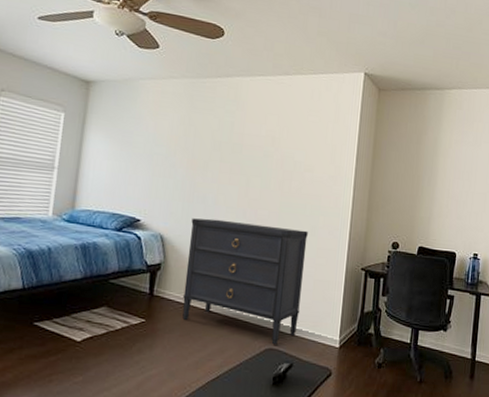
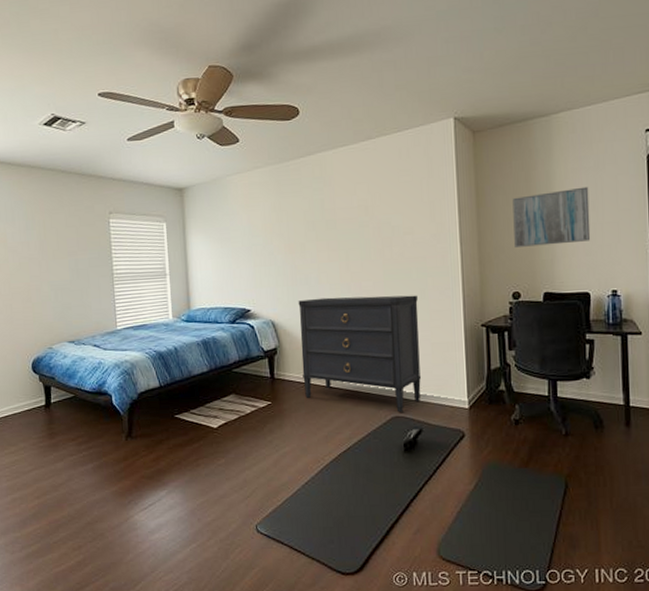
wall art: none [400,156,466,206] -> present [512,186,591,247]

